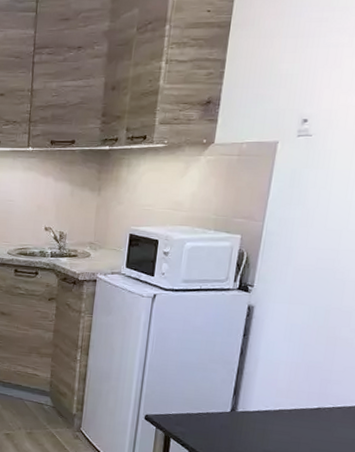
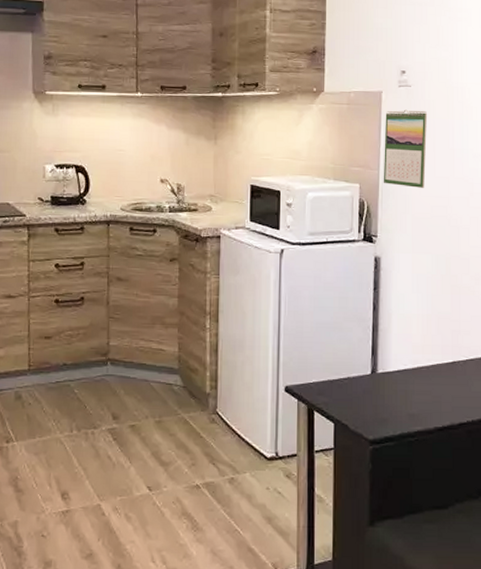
calendar: none [268,160,326,240] -> present [384,109,427,188]

